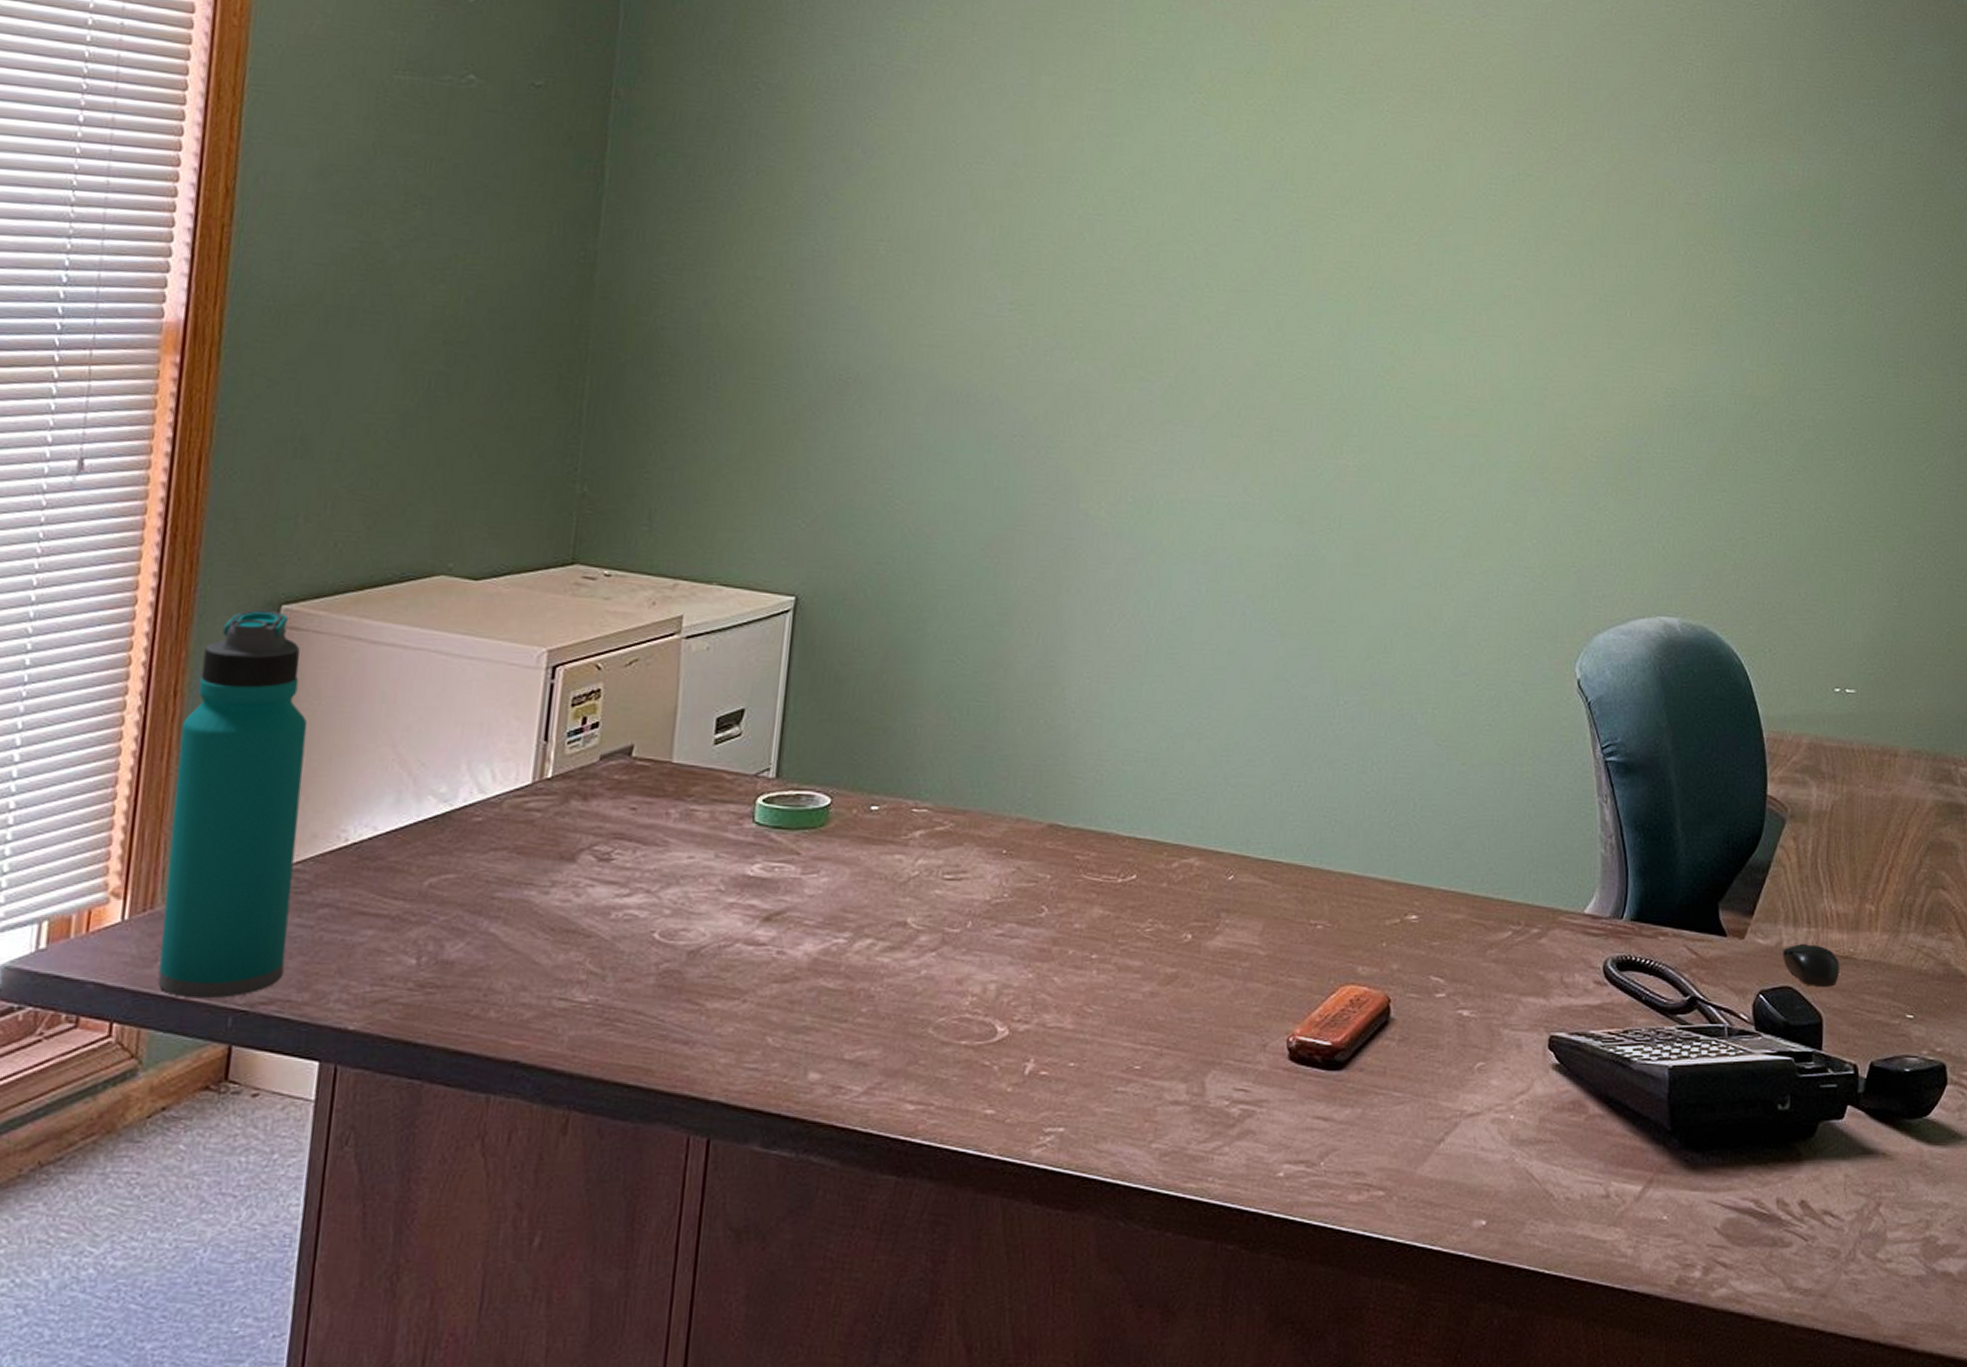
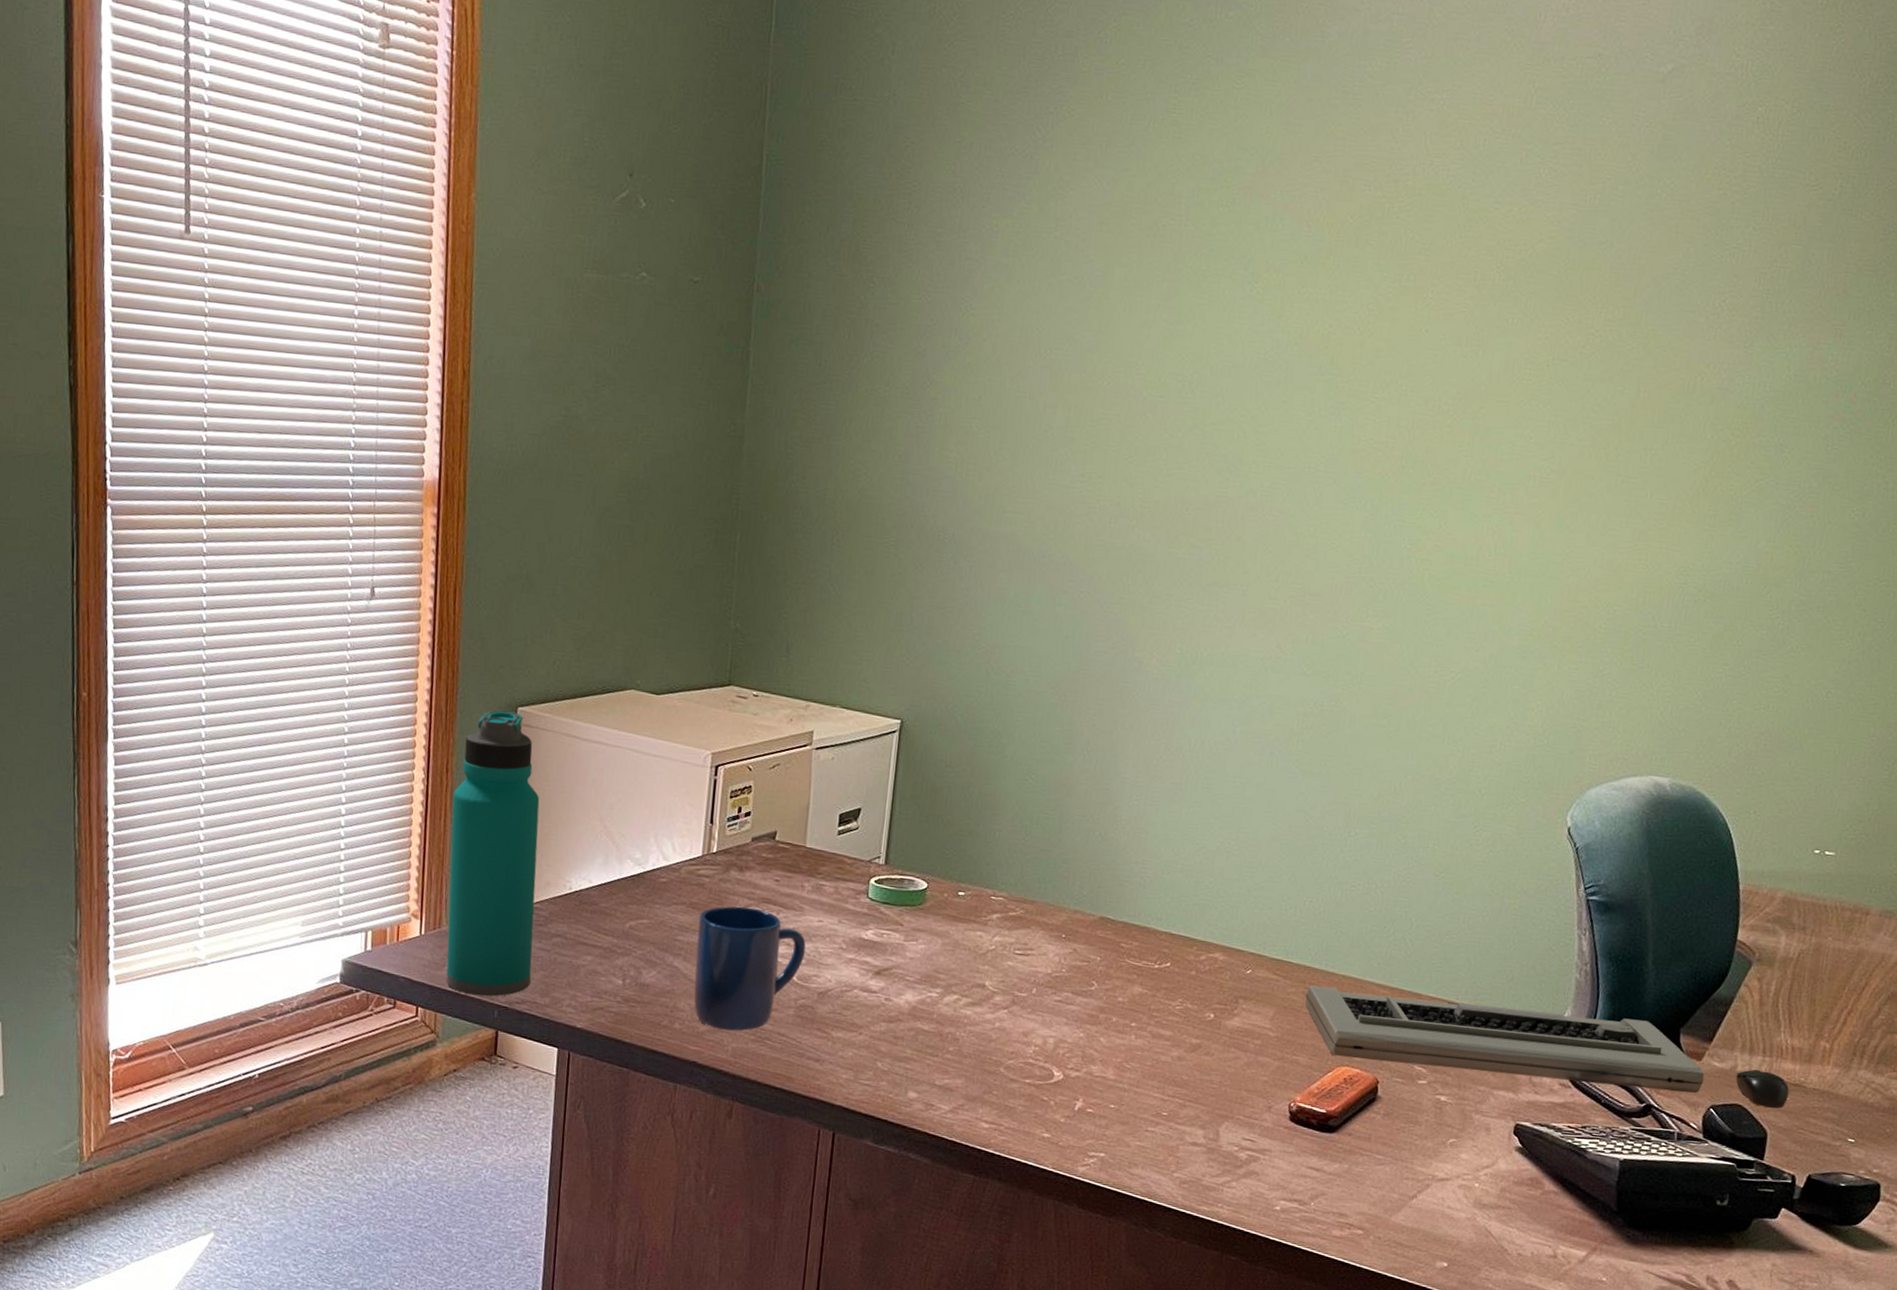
mug: none [516,846,672,1014] -> present [693,906,806,1032]
computer keyboard: none [1298,888,1749,979] -> present [1305,986,1704,1093]

